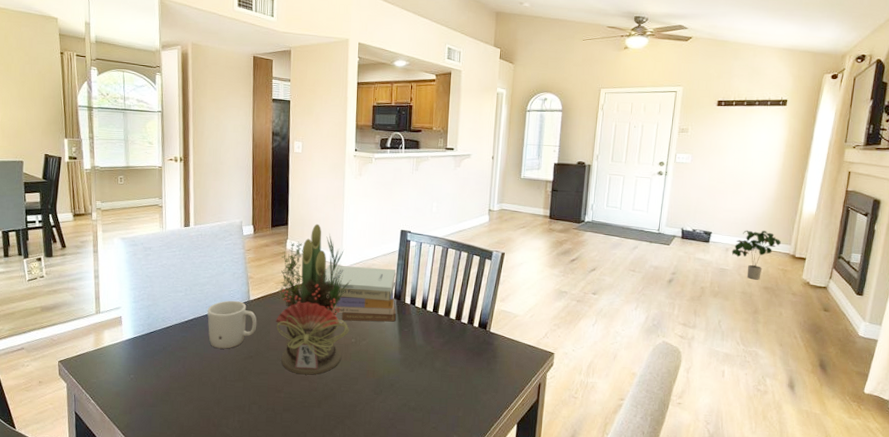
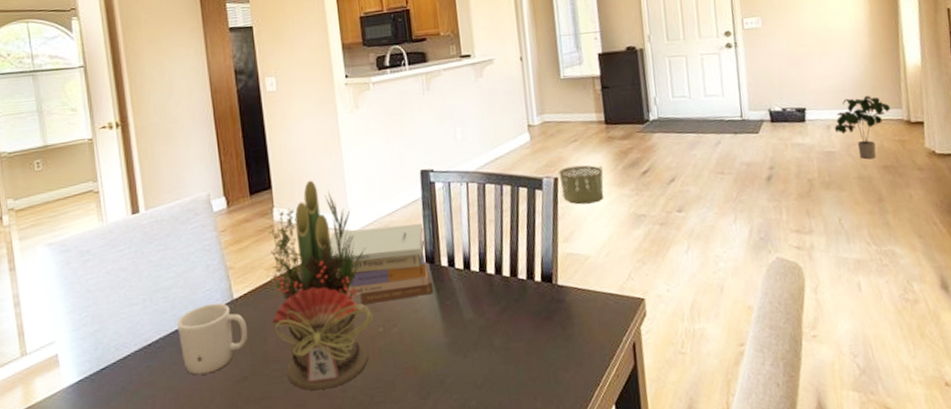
basket: none [506,246,541,277] -> present [559,165,604,205]

